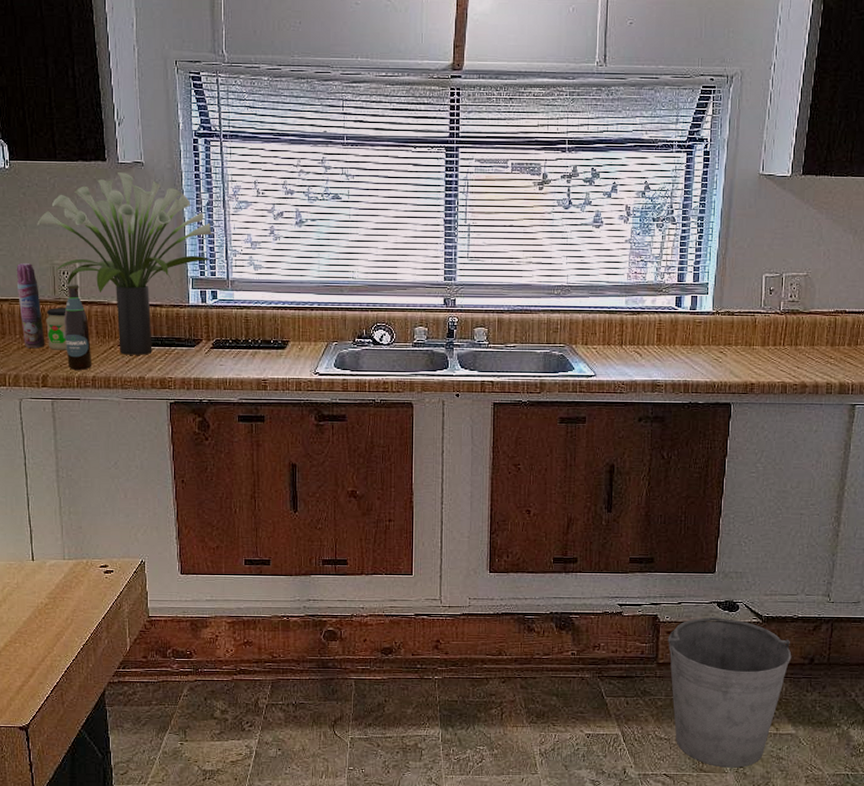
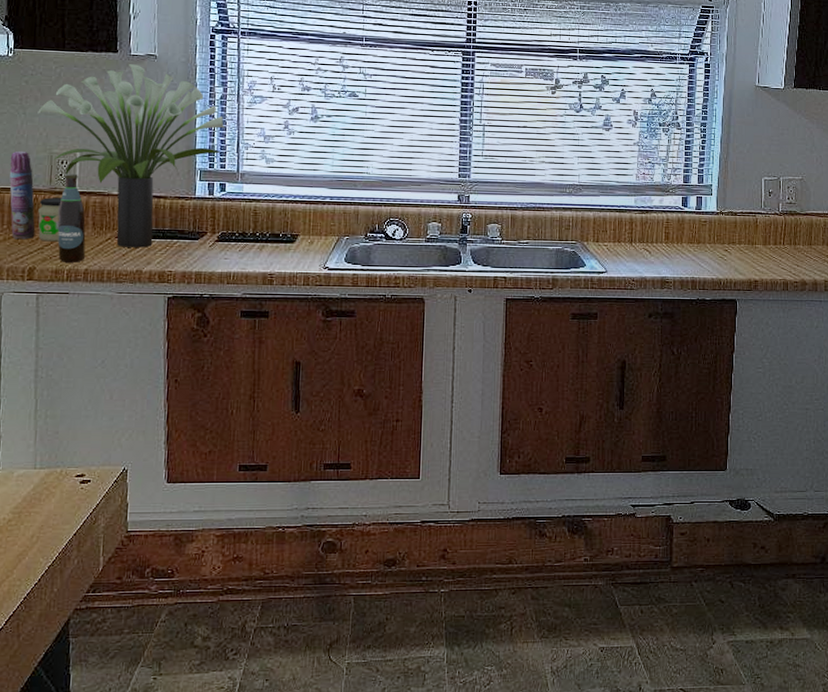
bucket: present [668,616,792,768] -> none [681,516,804,679]

